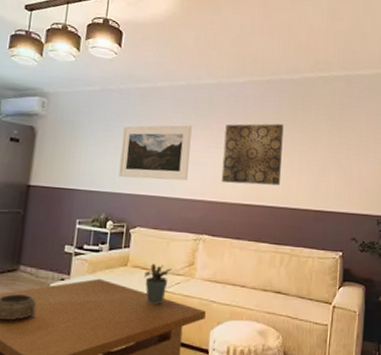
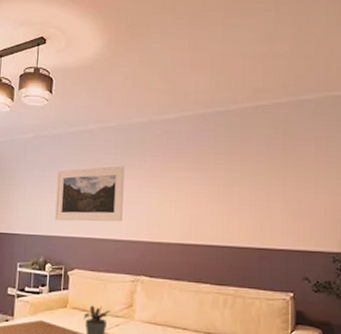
wall art: present [221,123,284,186] -> none [157,158,221,224]

